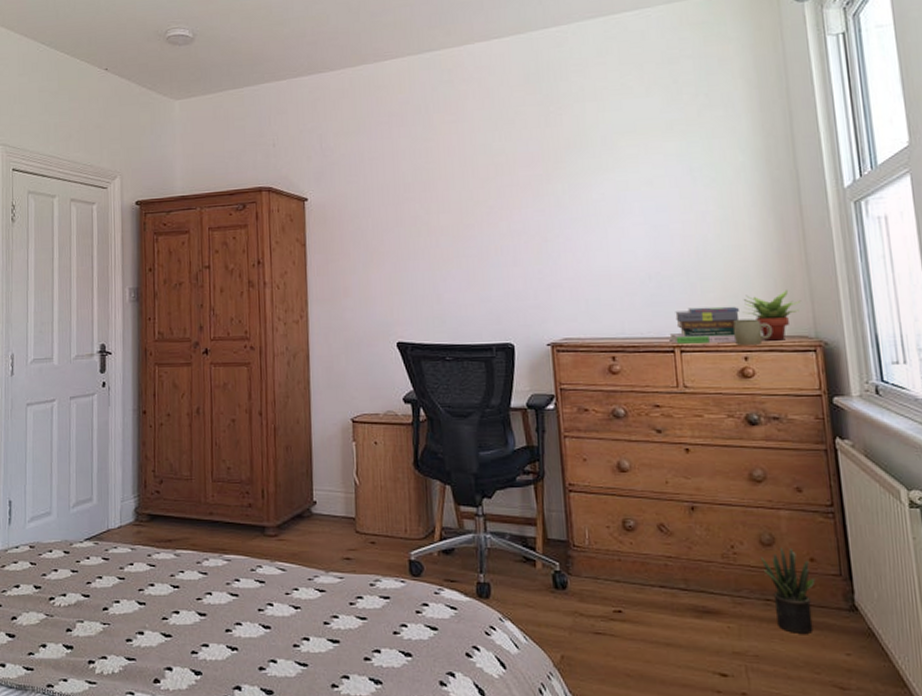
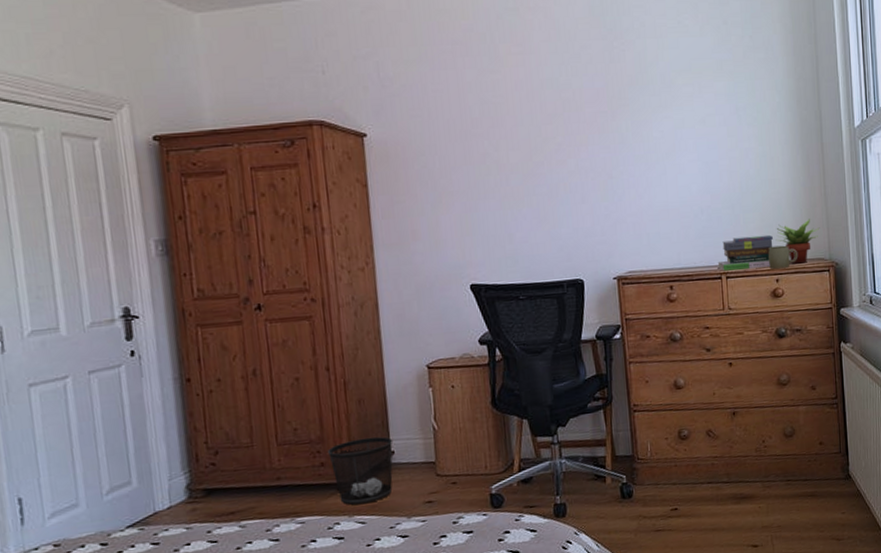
waste bin: none [256,484,316,551] -> present [328,436,393,505]
potted plant: present [760,547,816,633] -> none [784,436,823,504]

